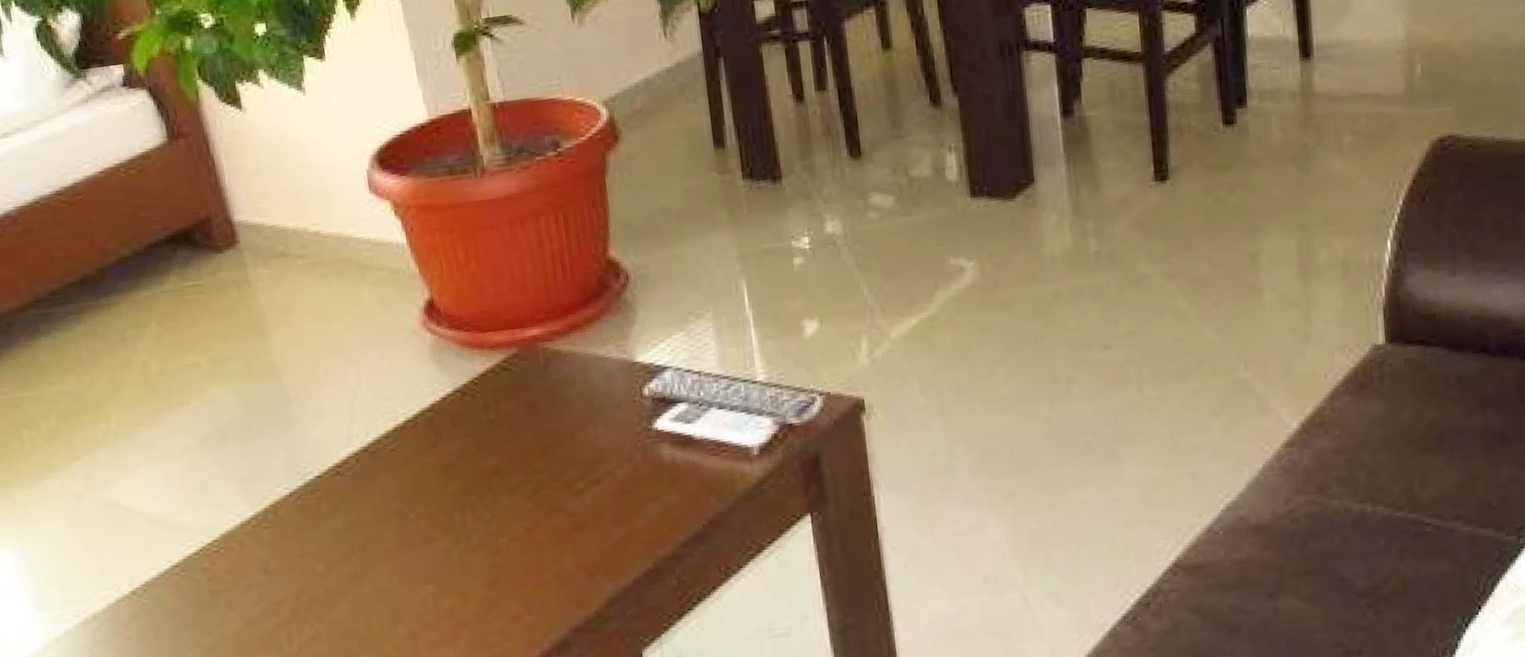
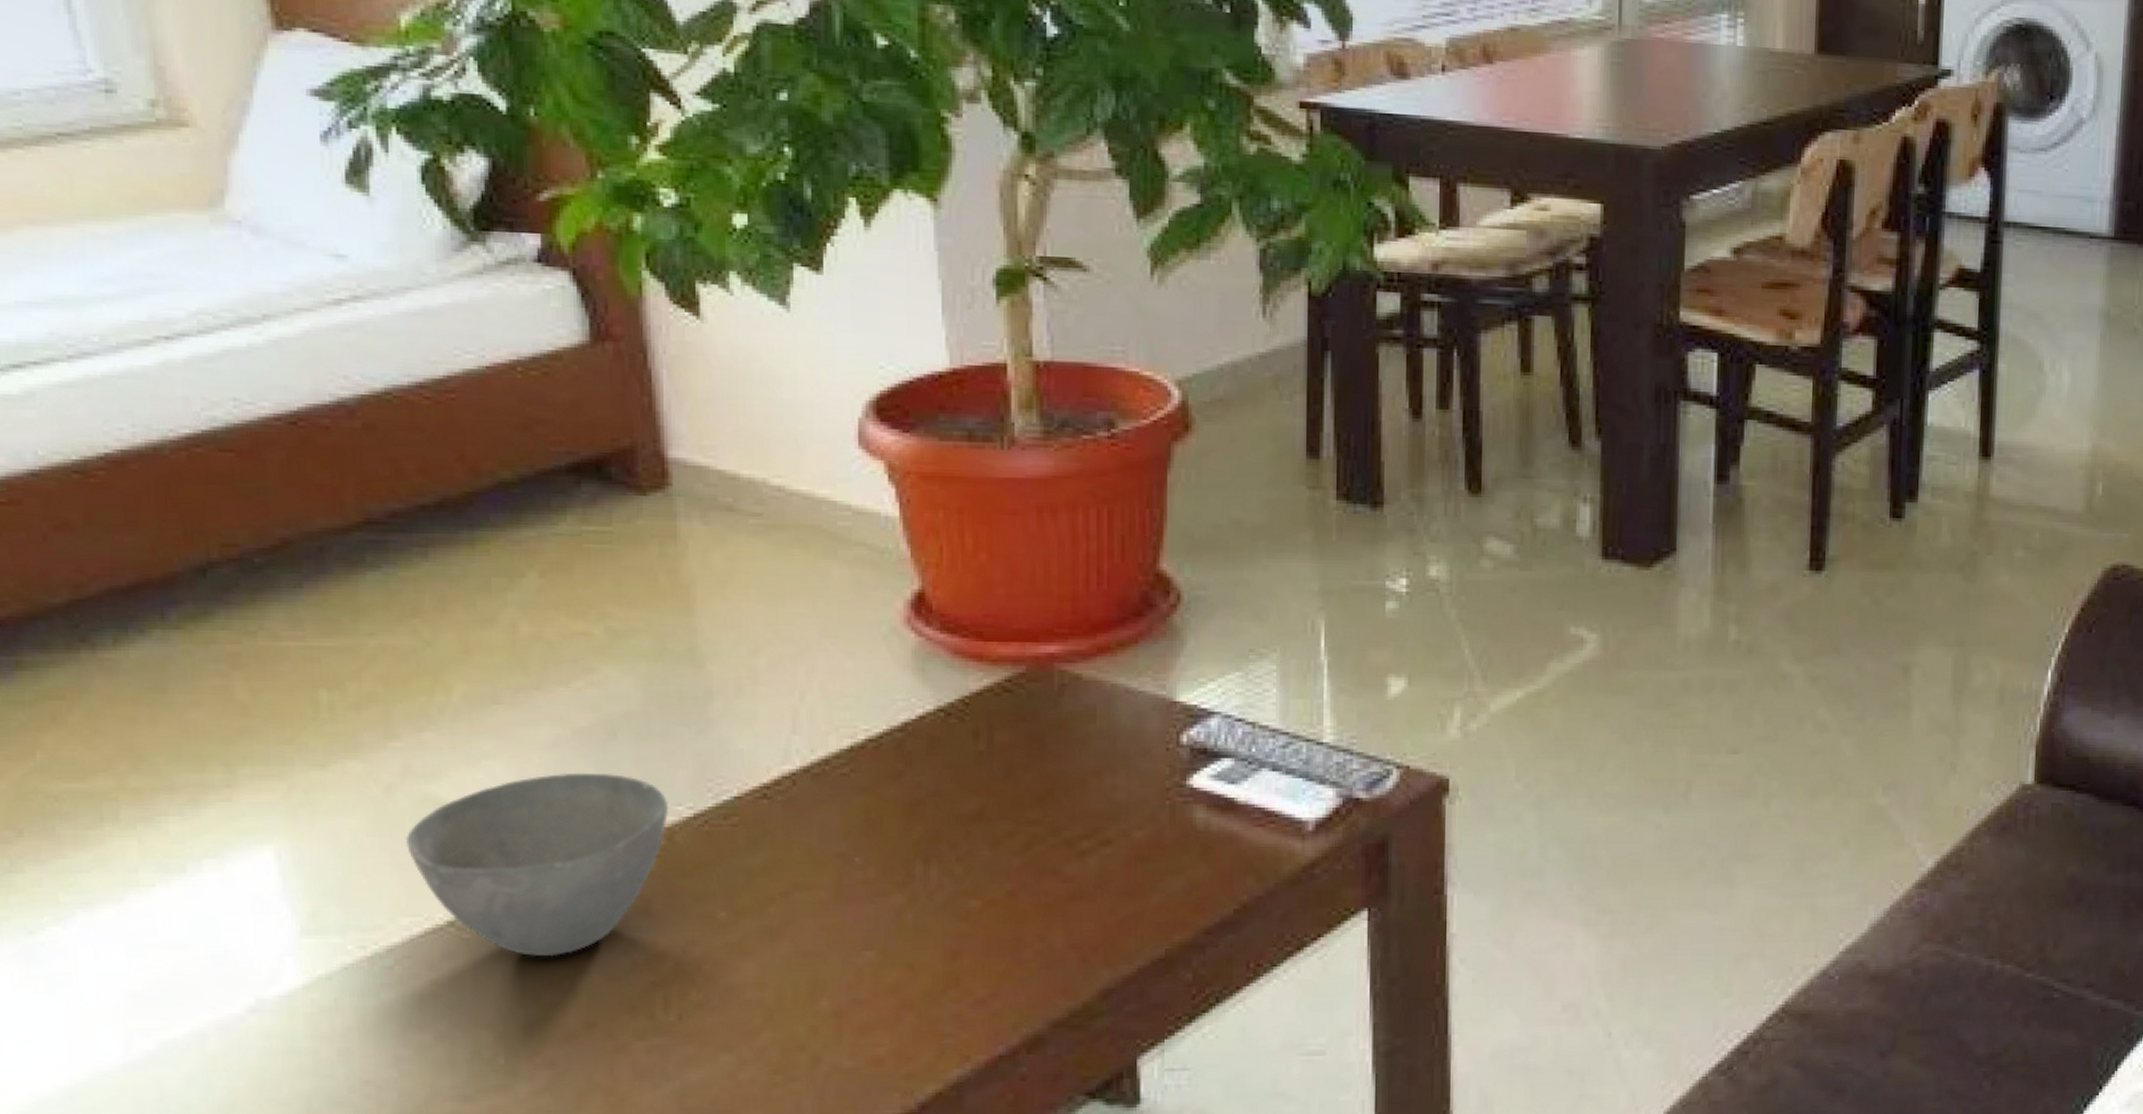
bowl: none [94,468,272,612] -> present [405,772,670,957]

